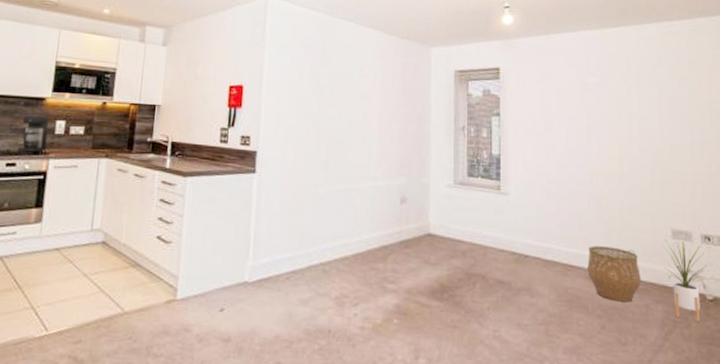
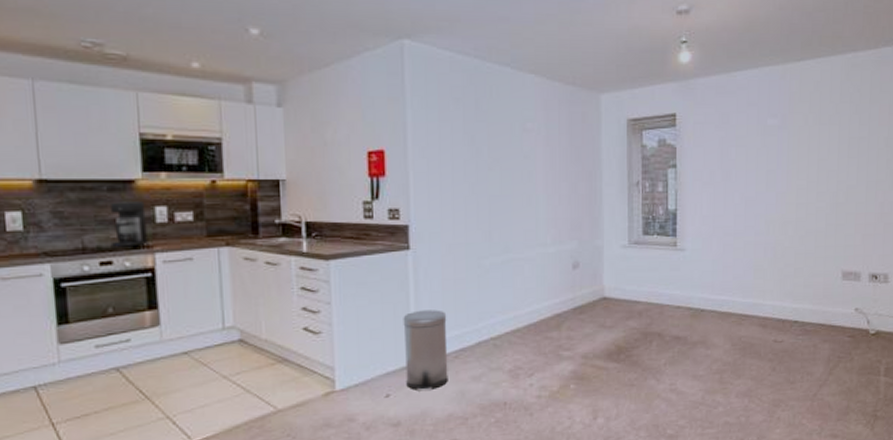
pedal bin: none [240,230,283,310] -> present [403,310,448,392]
basket: present [587,246,642,302] -> none [761,293,812,345]
house plant: present [662,235,707,322] -> none [833,276,872,355]

